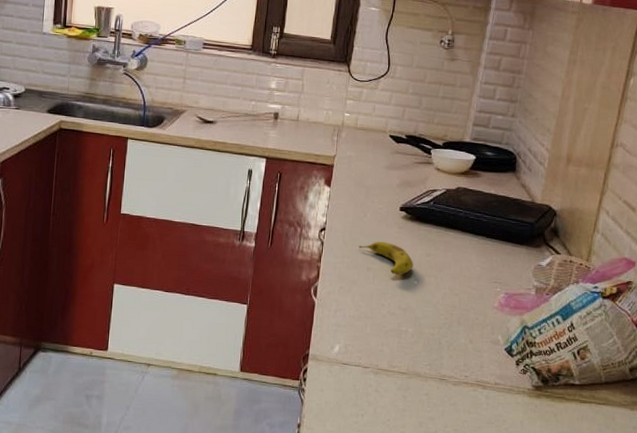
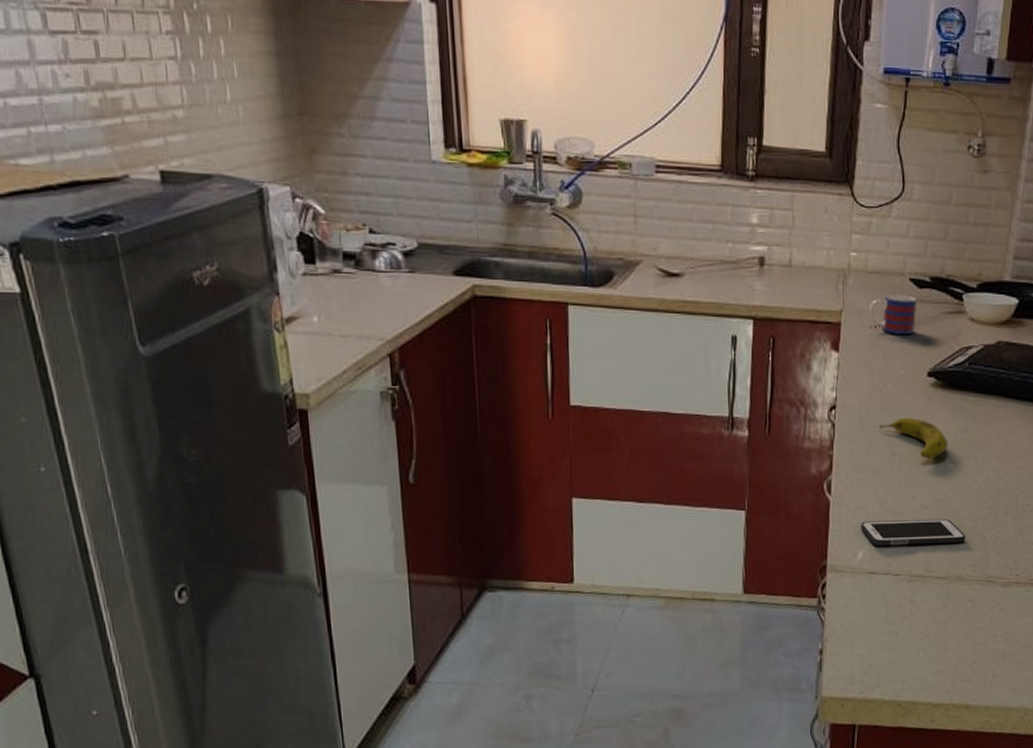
cell phone: none [339,321,424,345] -> present [861,518,966,546]
mug: none [356,146,395,177] -> present [868,295,918,334]

